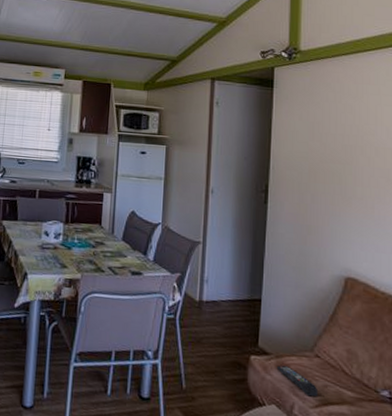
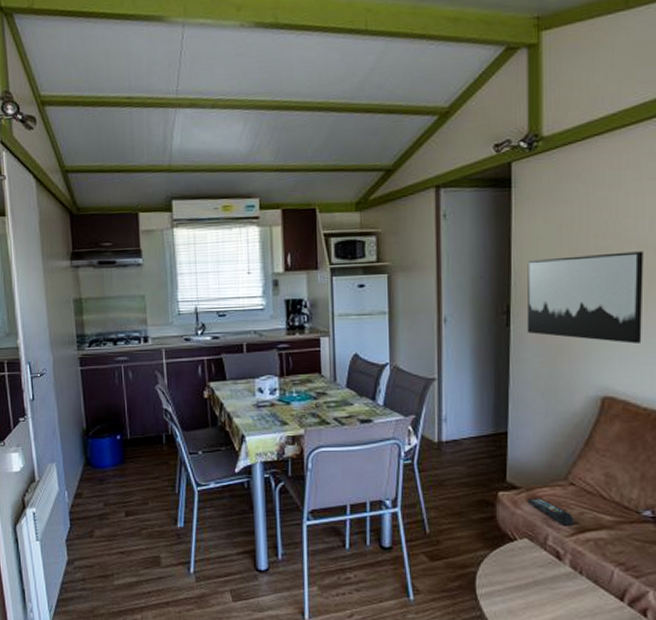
wall art: none [281,149,382,233] -> present [526,251,644,344]

